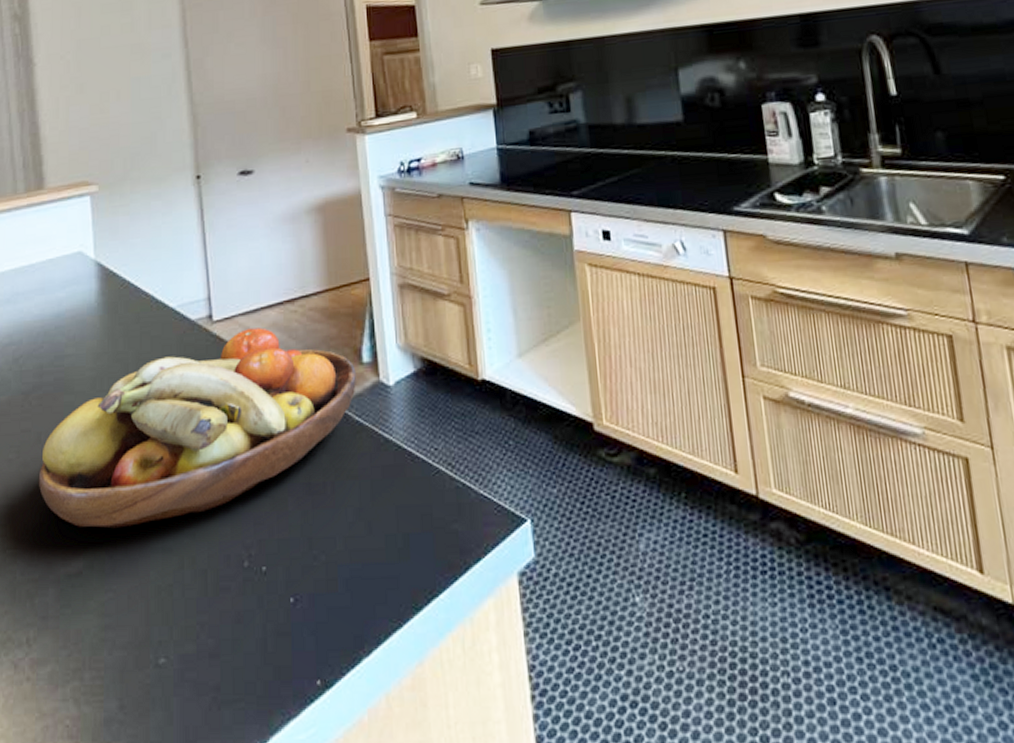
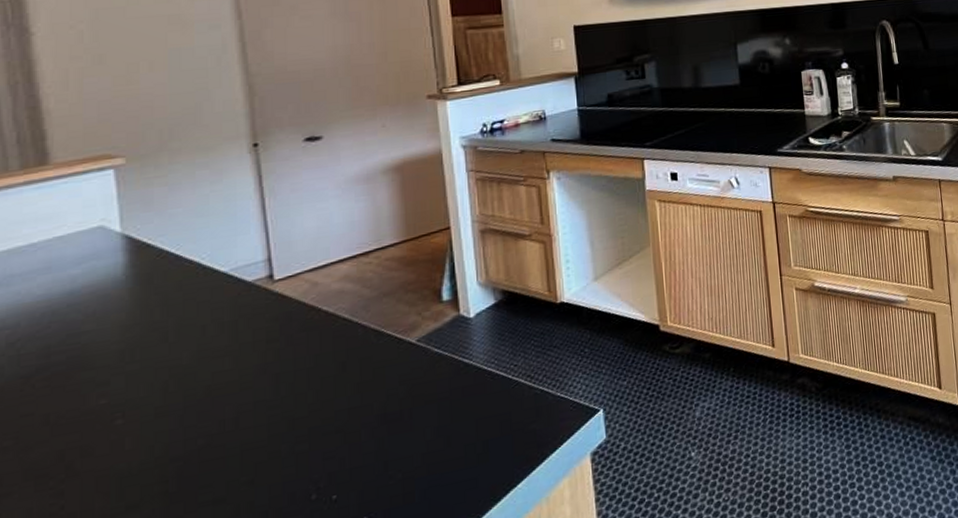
fruit bowl: present [38,327,356,529] -> none [46,281,436,500]

